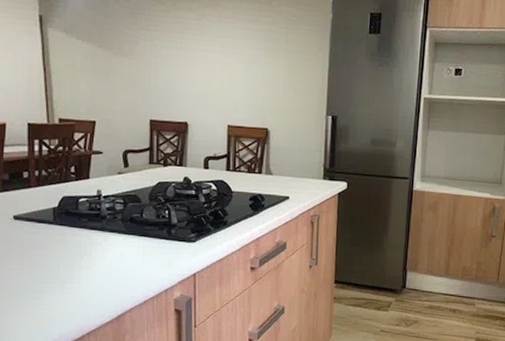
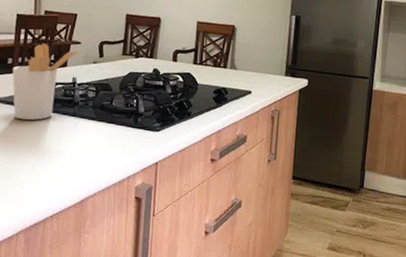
utensil holder: none [29,155,101,237] -> present [12,43,78,121]

